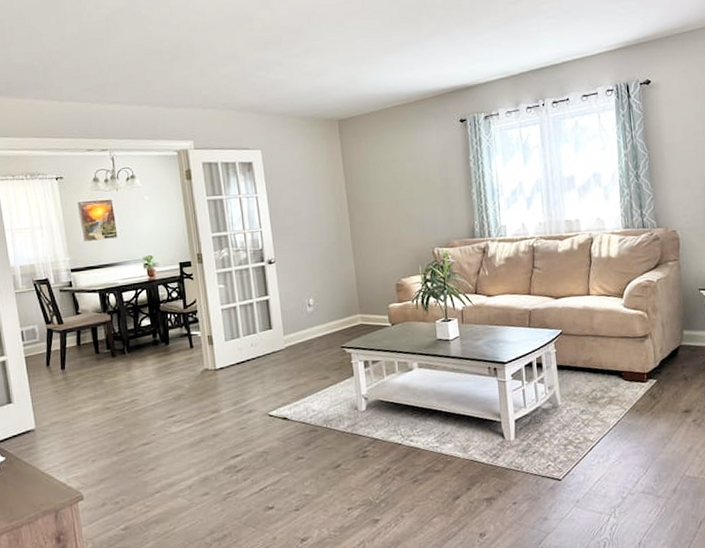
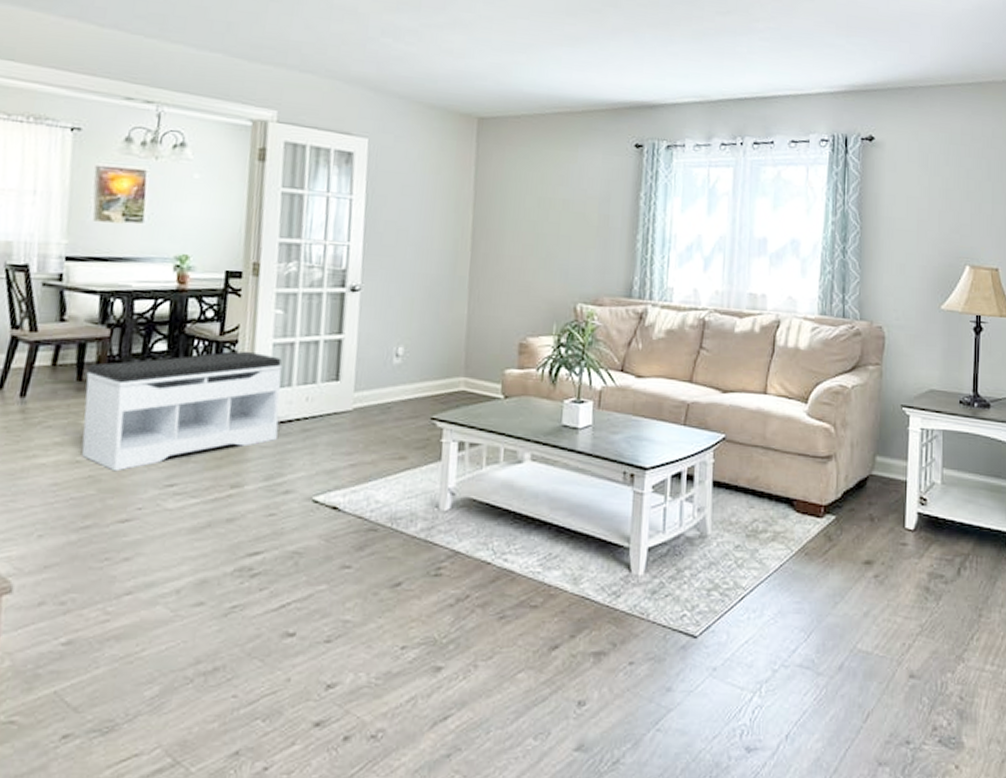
bench: none [101,317,236,412] -> present [81,351,283,472]

